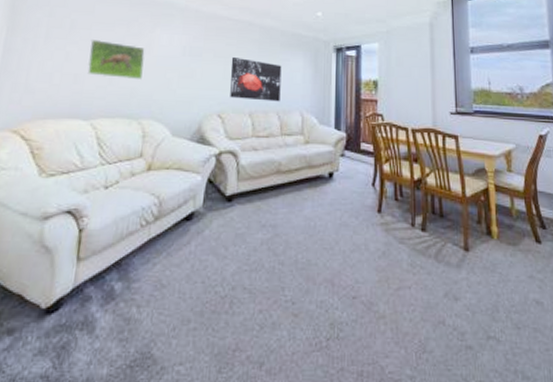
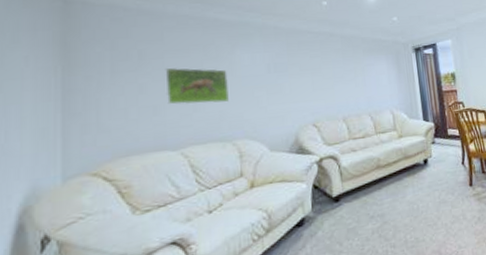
wall art: present [230,57,282,102] -> none [317,68,370,107]

